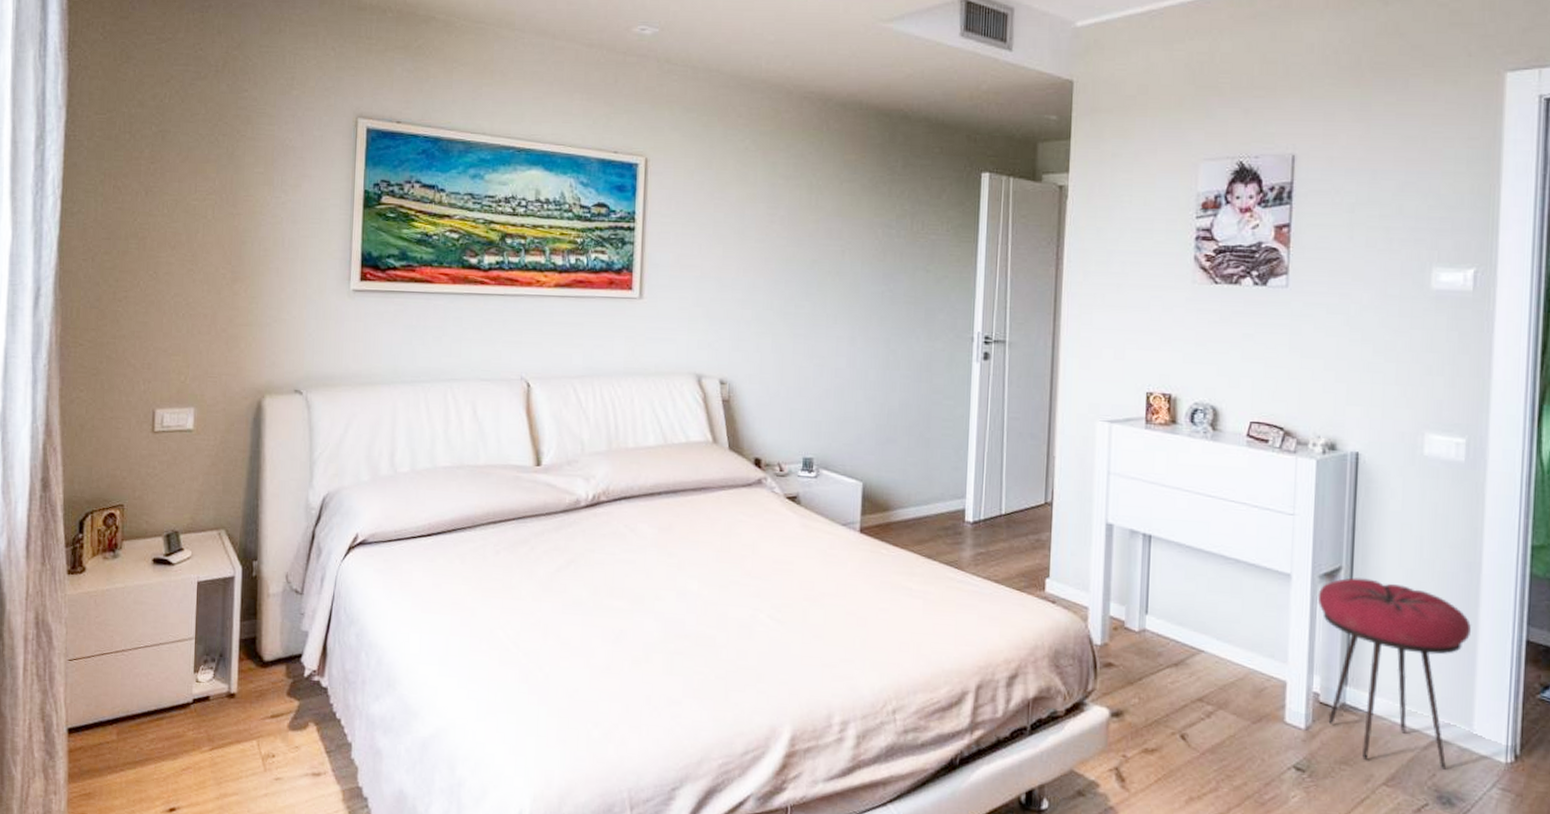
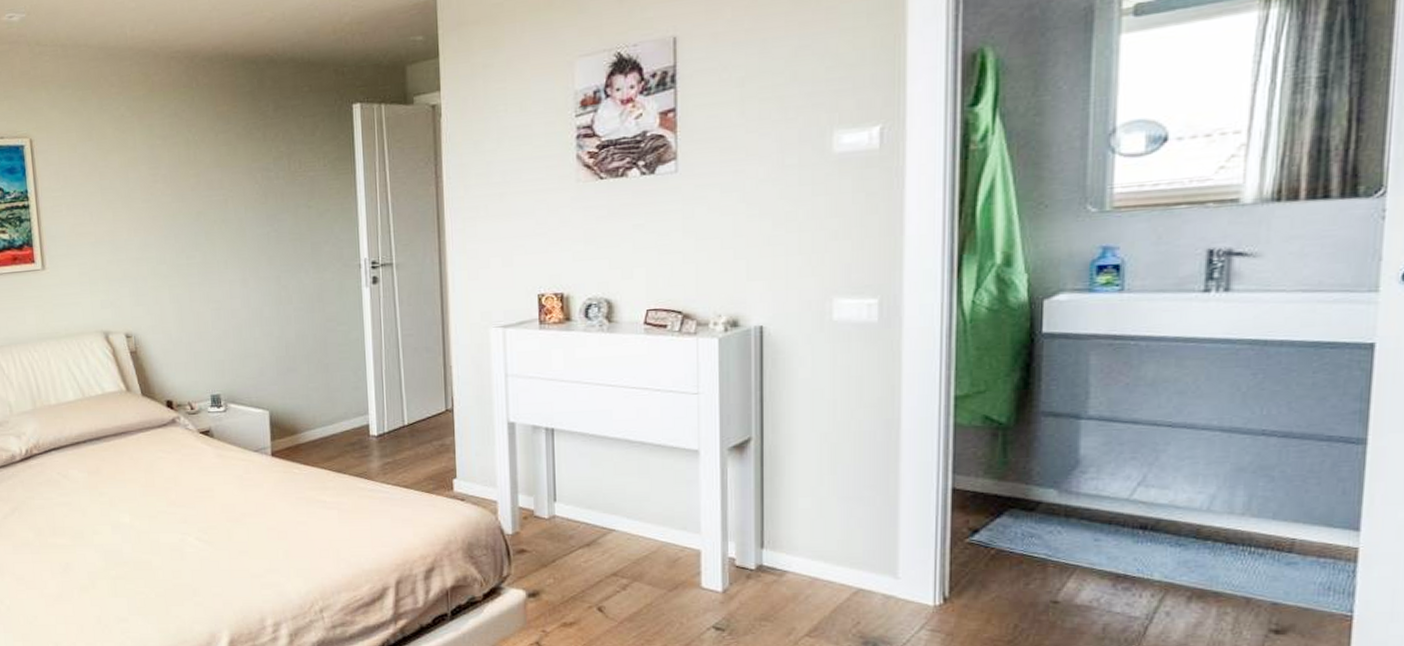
stool: present [1317,577,1471,770] -> none [727,446,891,617]

